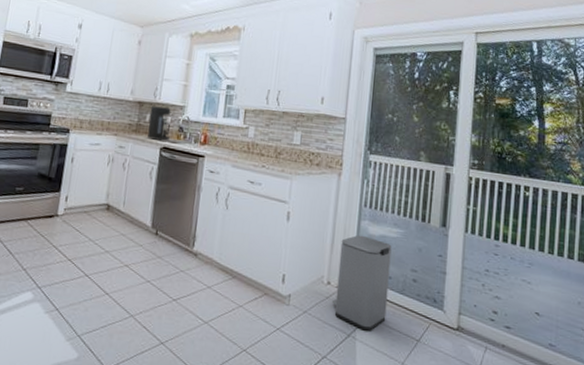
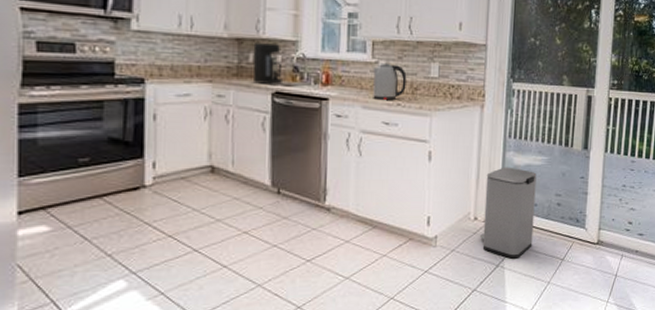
kettle: none [242,128,272,163] -> present [373,63,407,101]

